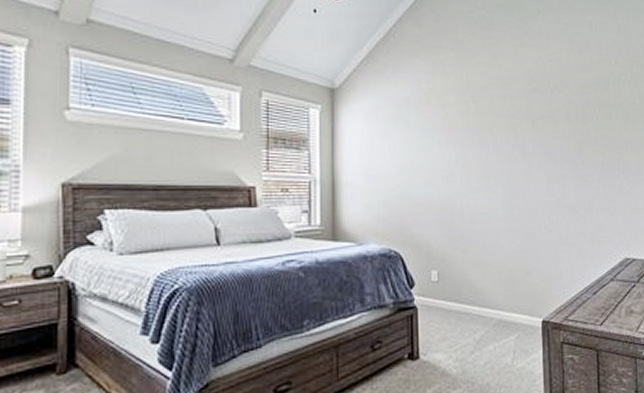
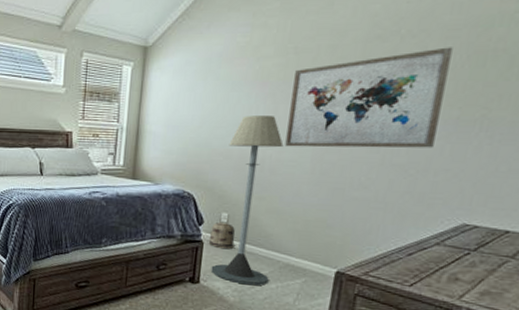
basket: none [423,276,448,312] -> present [209,218,235,249]
floor lamp: none [428,163,486,352] -> present [210,115,284,286]
wall art: none [476,101,592,194] -> present [285,47,453,148]

